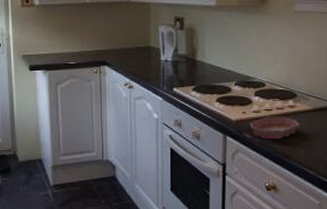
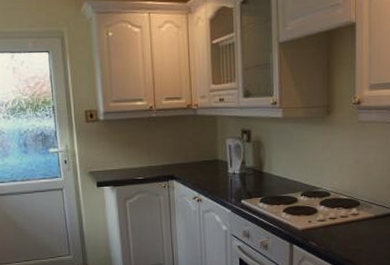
bowl: present [249,116,300,139] -> none [314,224,363,246]

